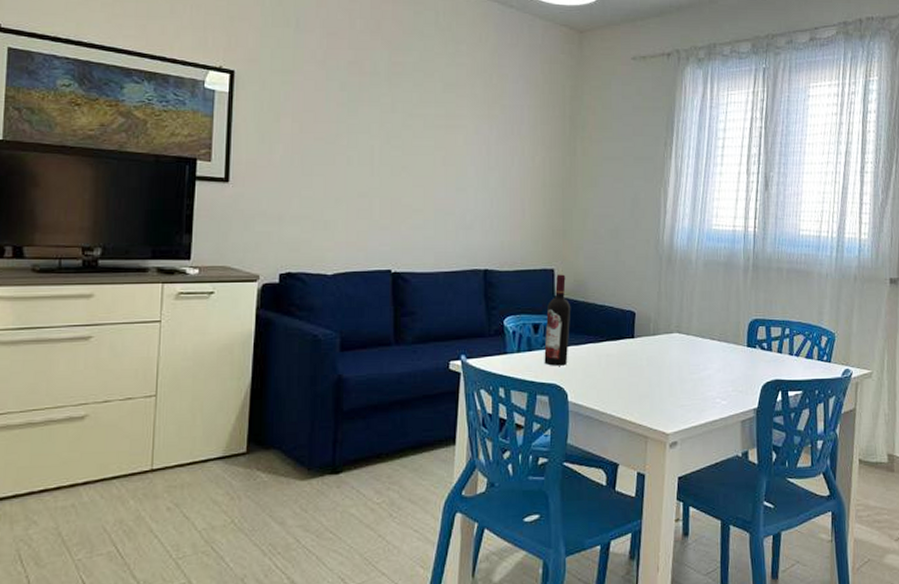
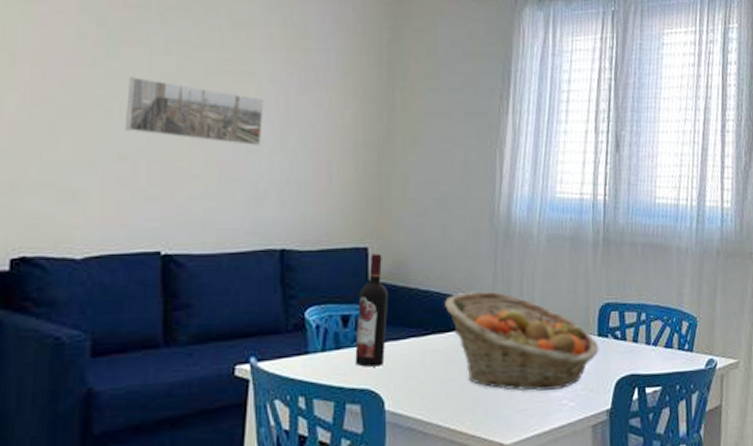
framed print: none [363,130,470,186] -> present [126,76,265,146]
fruit basket: none [617,306,748,391] -> present [445,290,599,392]

